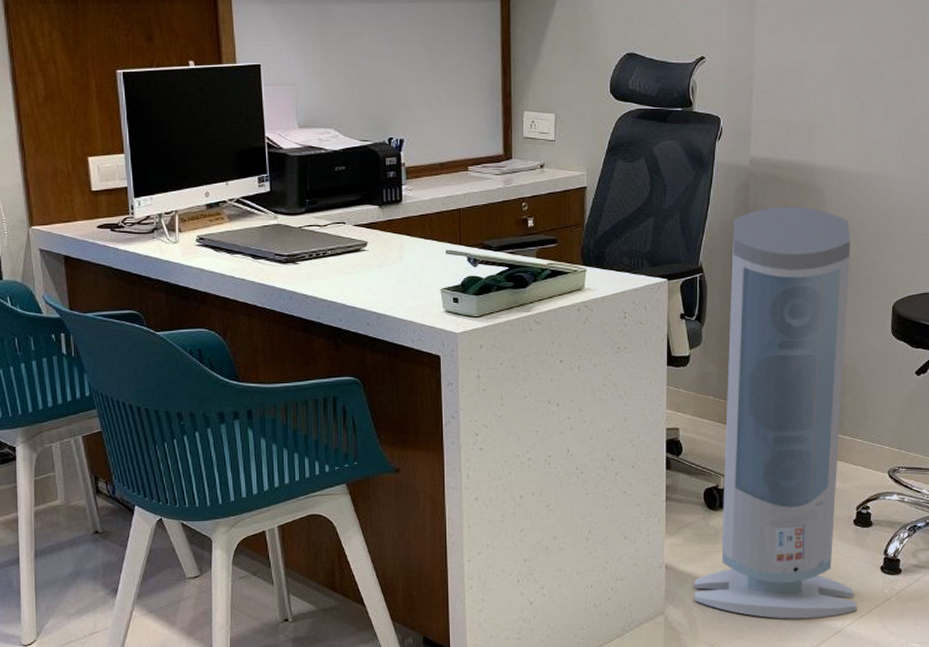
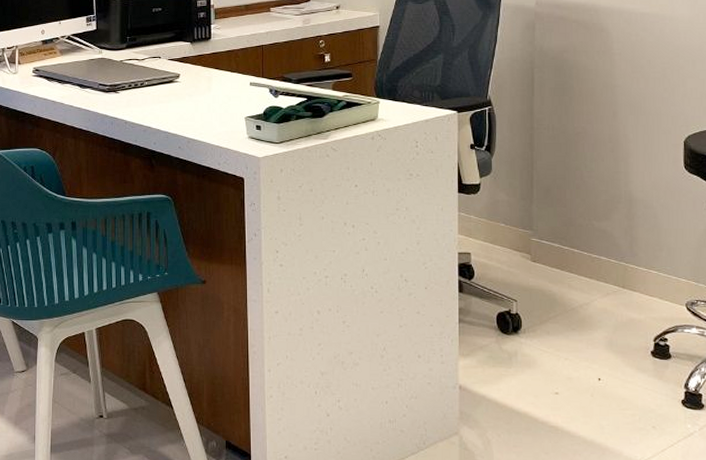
air purifier: present [694,206,857,619] -> none [488,45,658,449]

